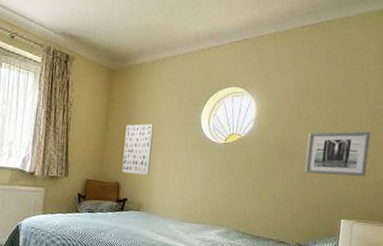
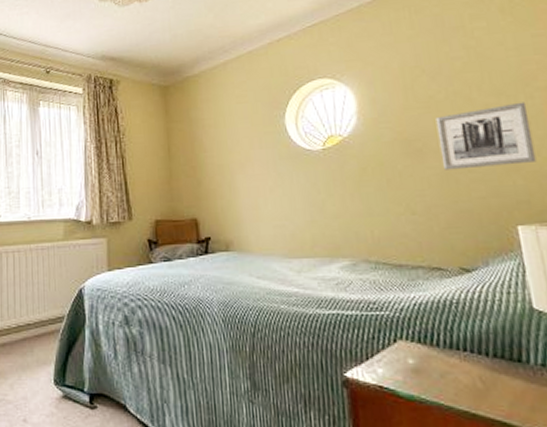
wall art: present [122,123,154,175] -> none [193,140,233,206]

